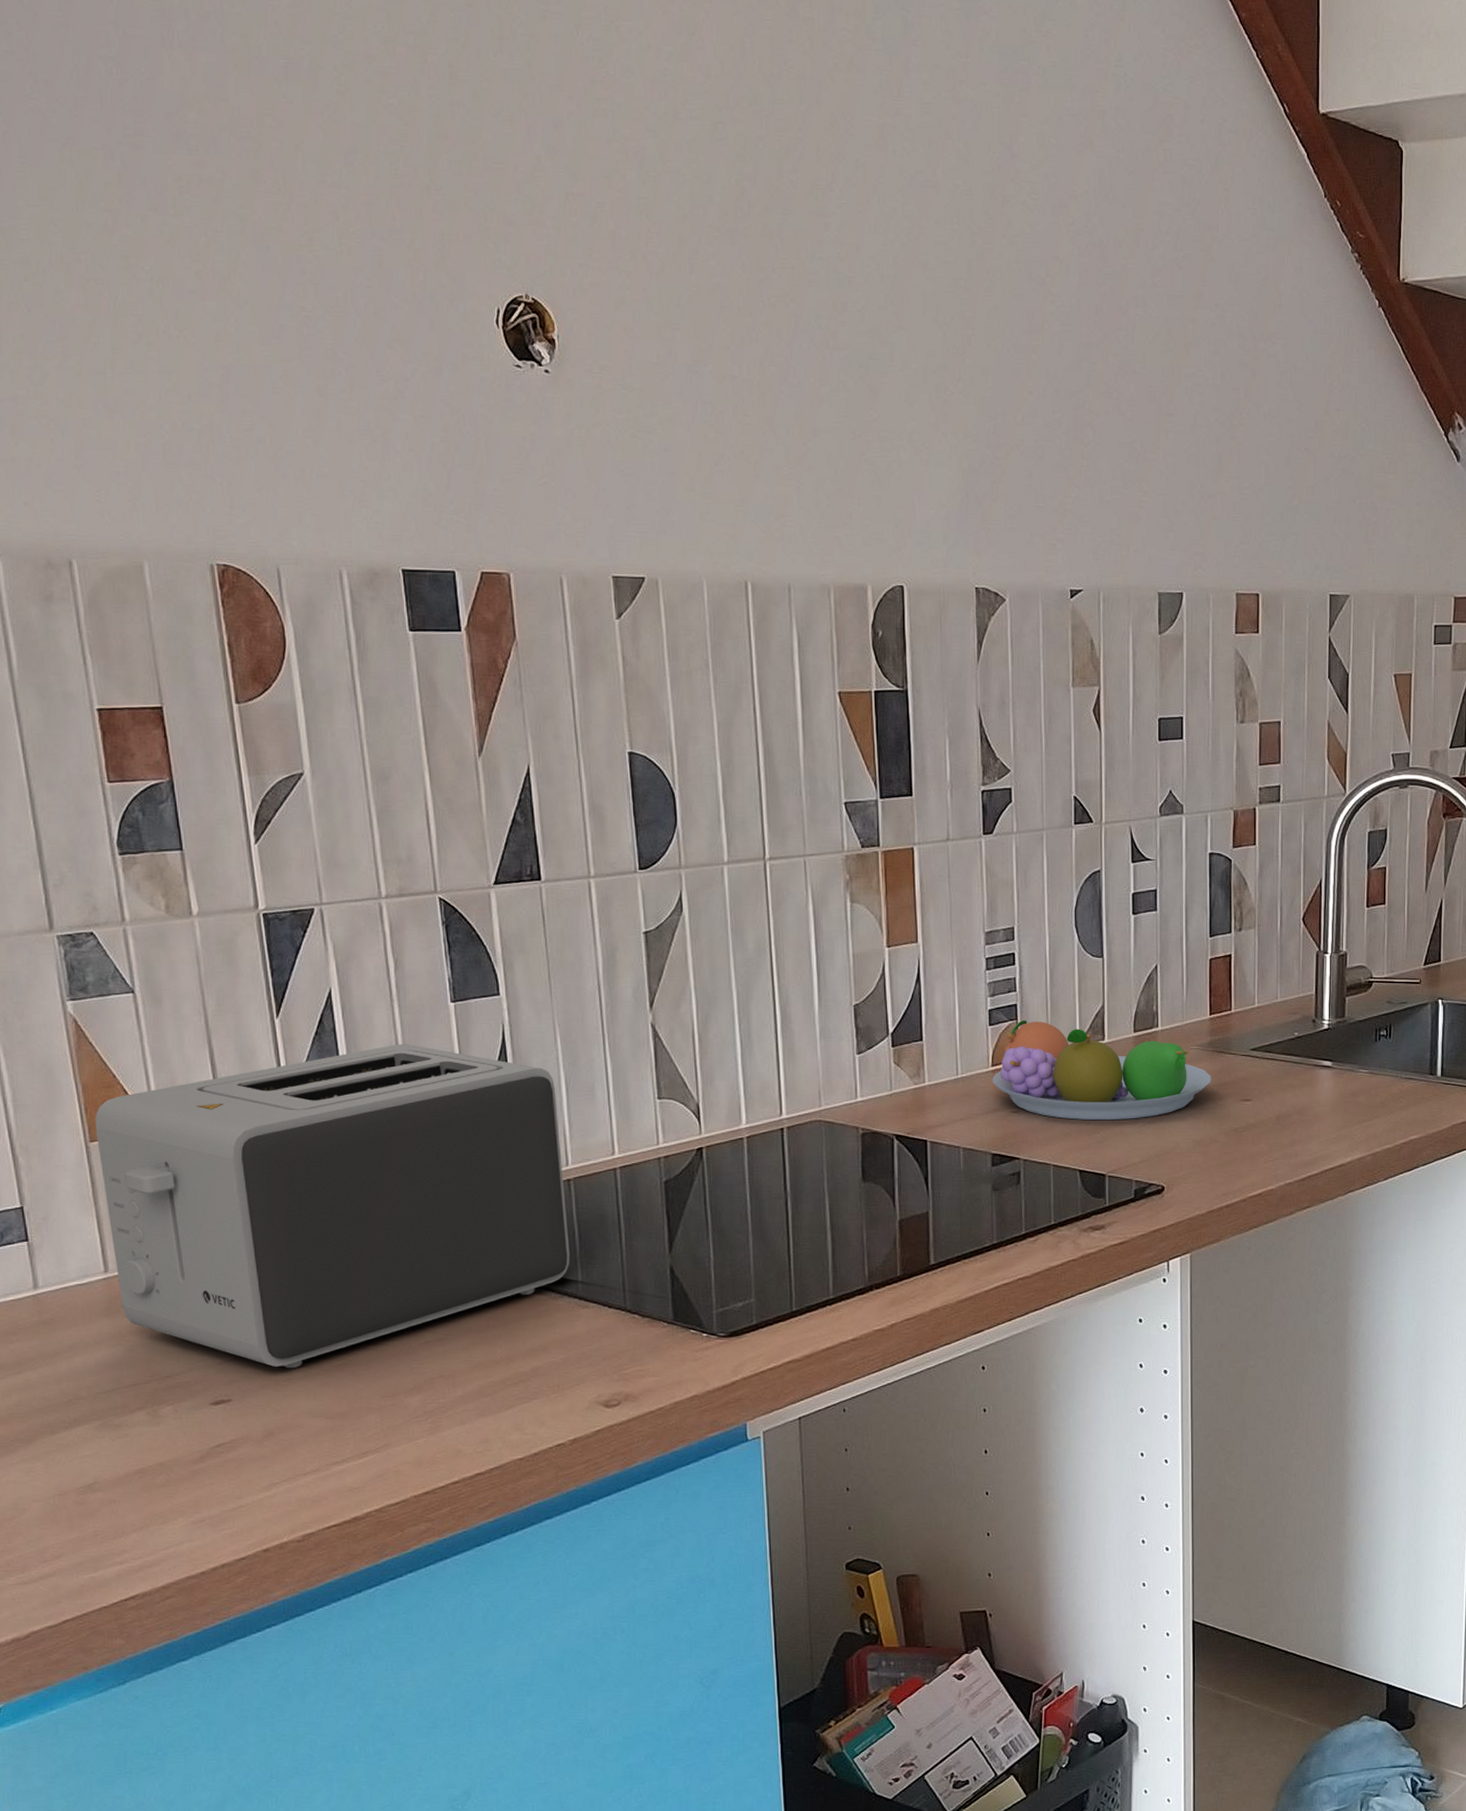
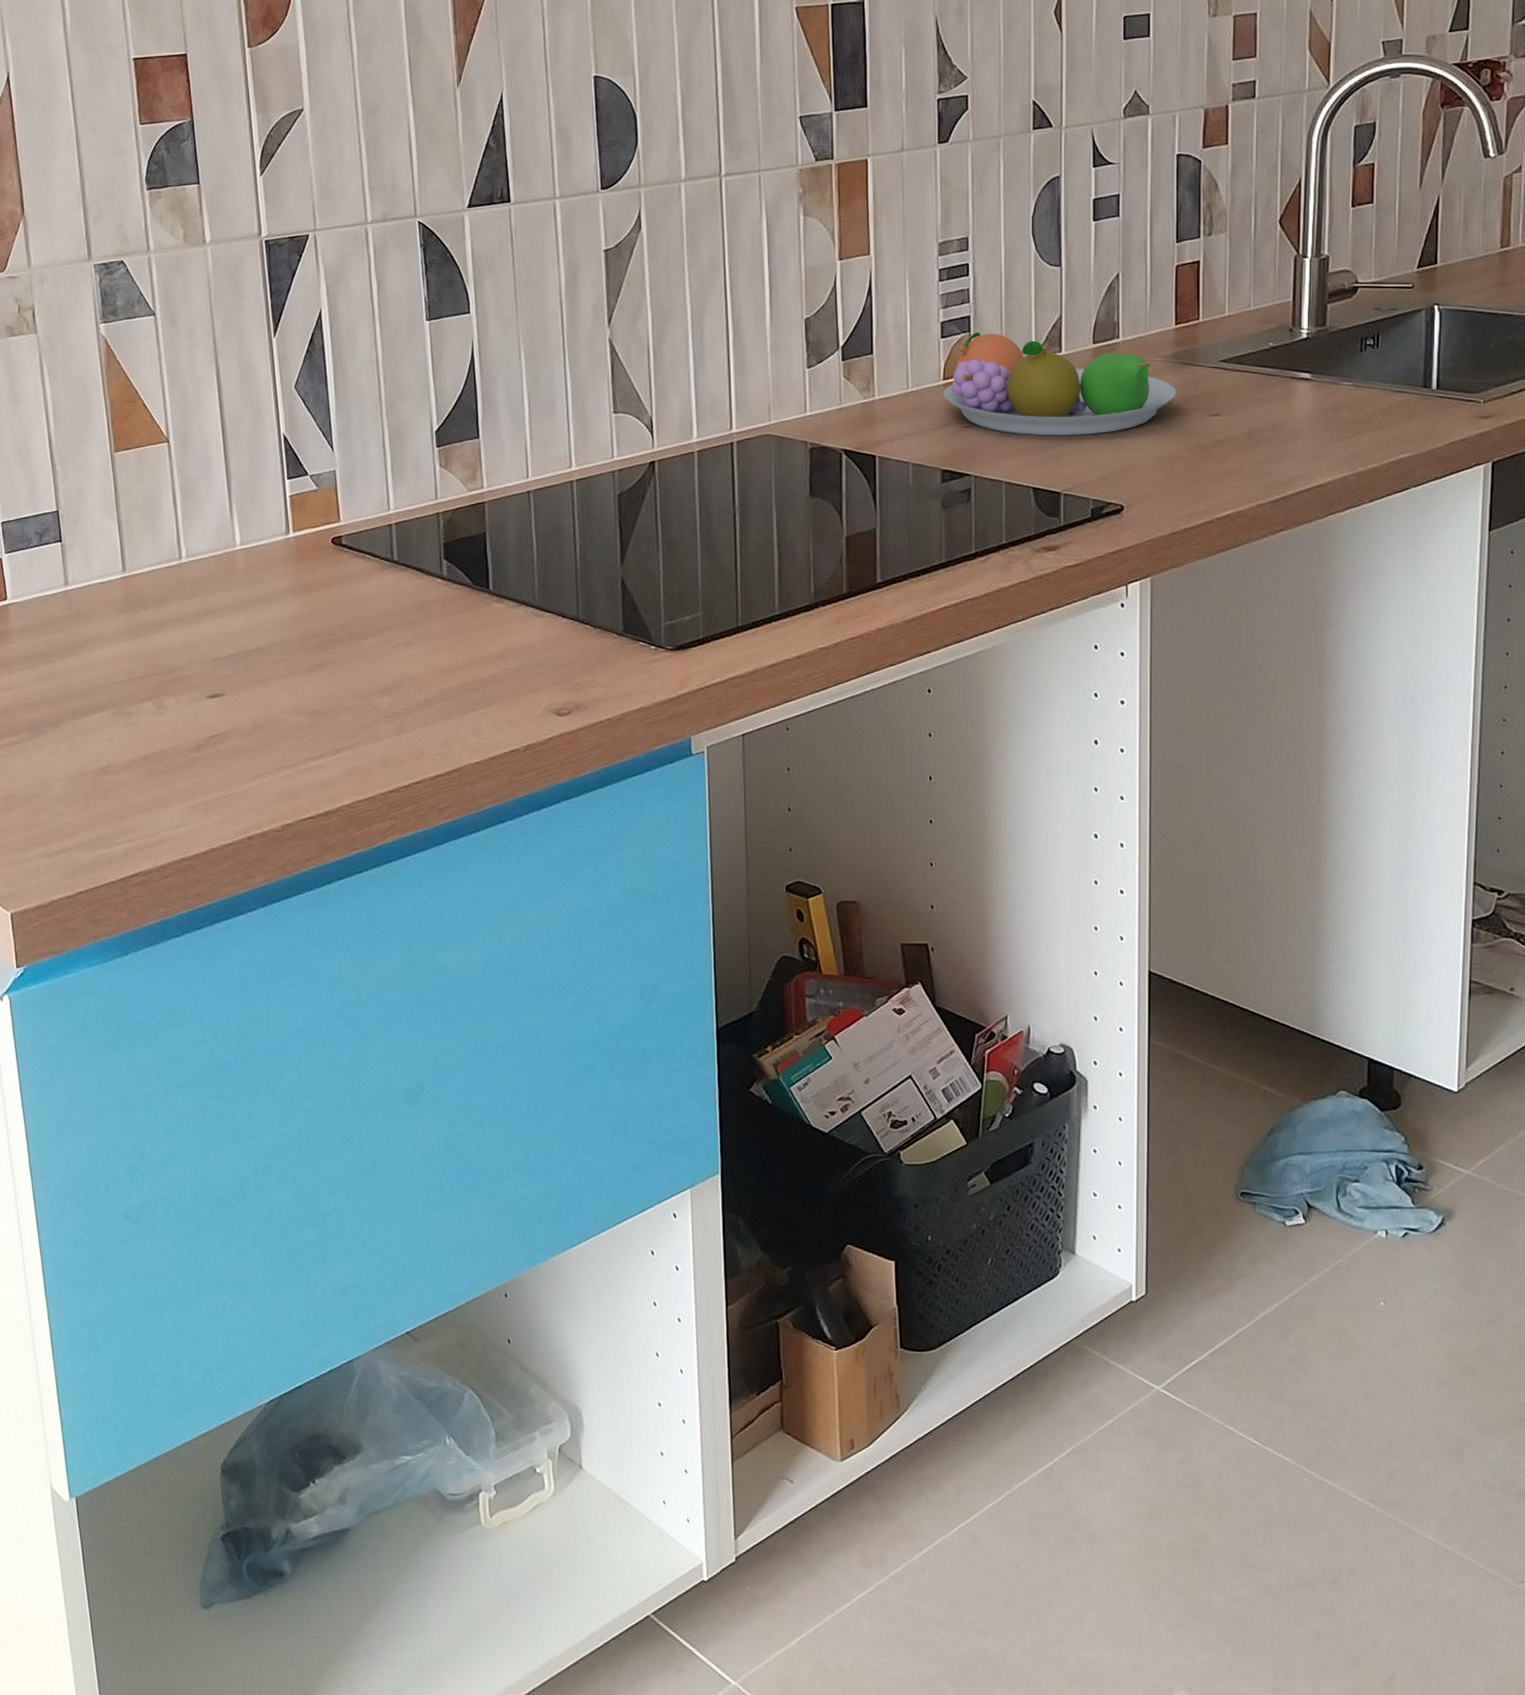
toaster: present [95,1044,570,1369] -> none [119,360,528,667]

